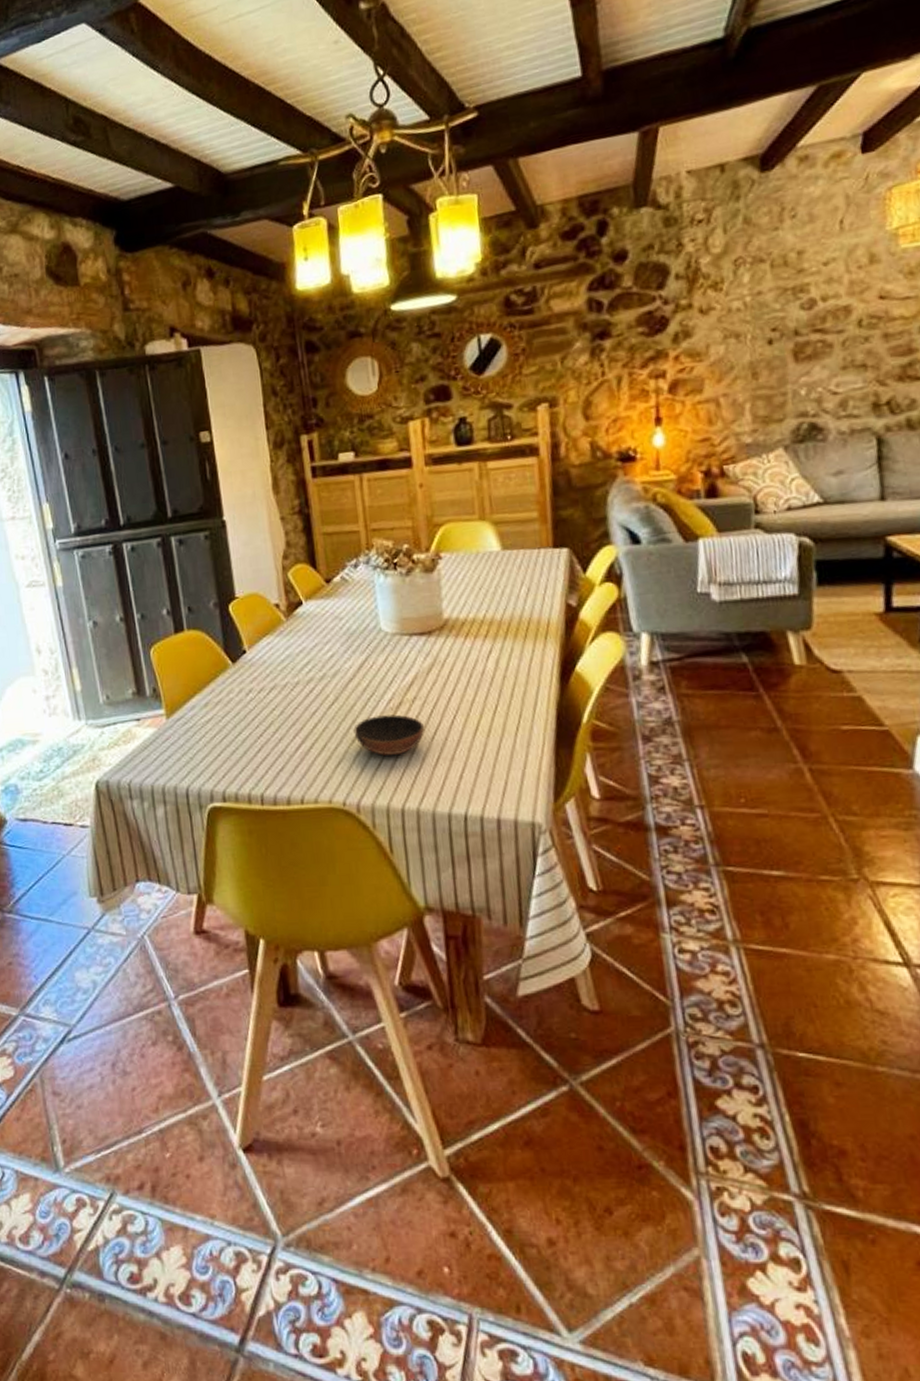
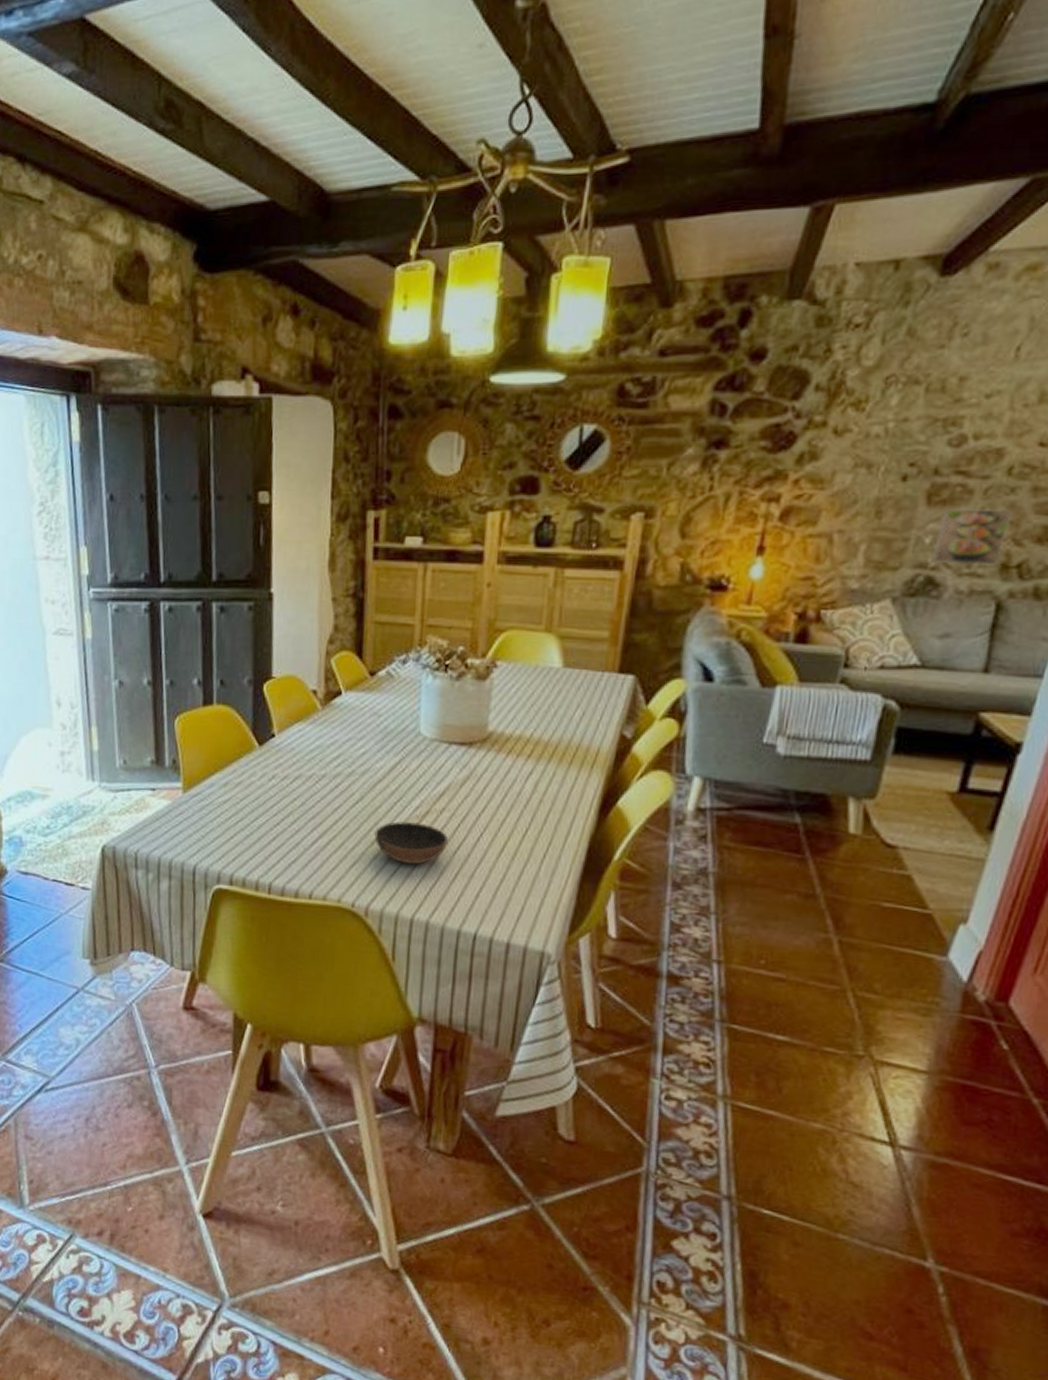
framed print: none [810,356,871,411] -> present [931,509,1012,565]

